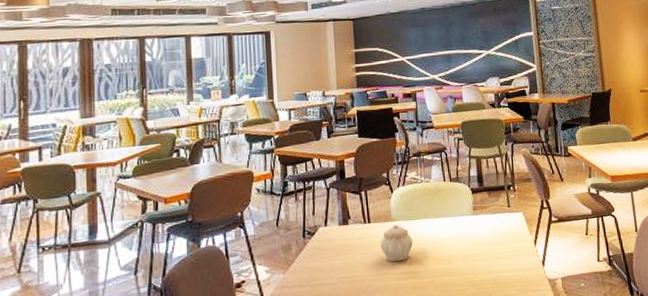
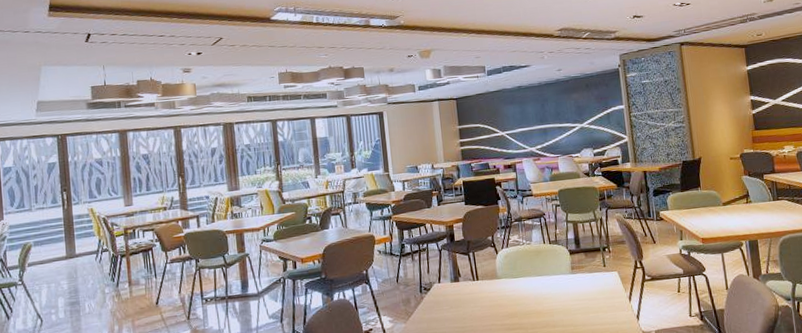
teapot: present [380,224,413,262] -> none [488,281,517,315]

